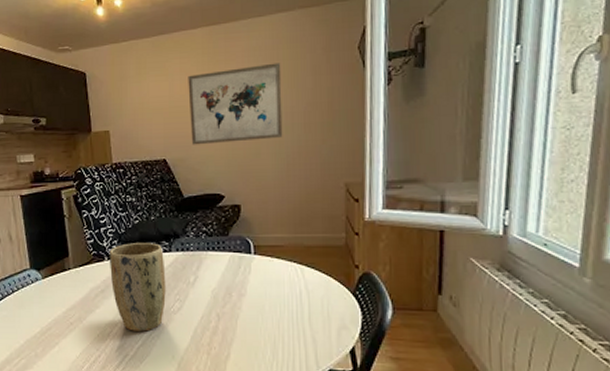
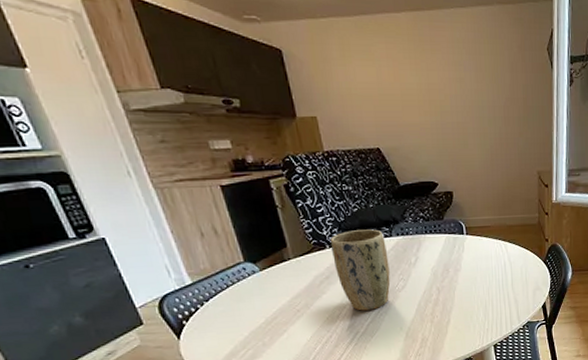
wall art: present [188,63,283,145] -> none [395,57,487,134]

